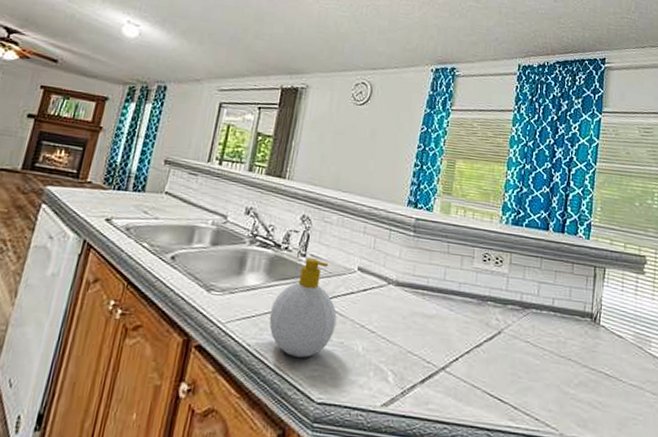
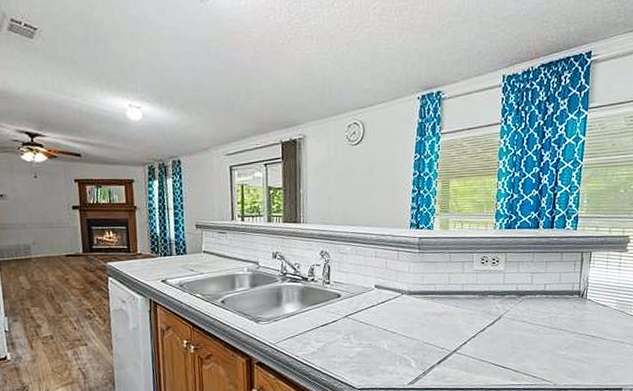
soap bottle: present [269,258,337,358] -> none [309,284,364,360]

